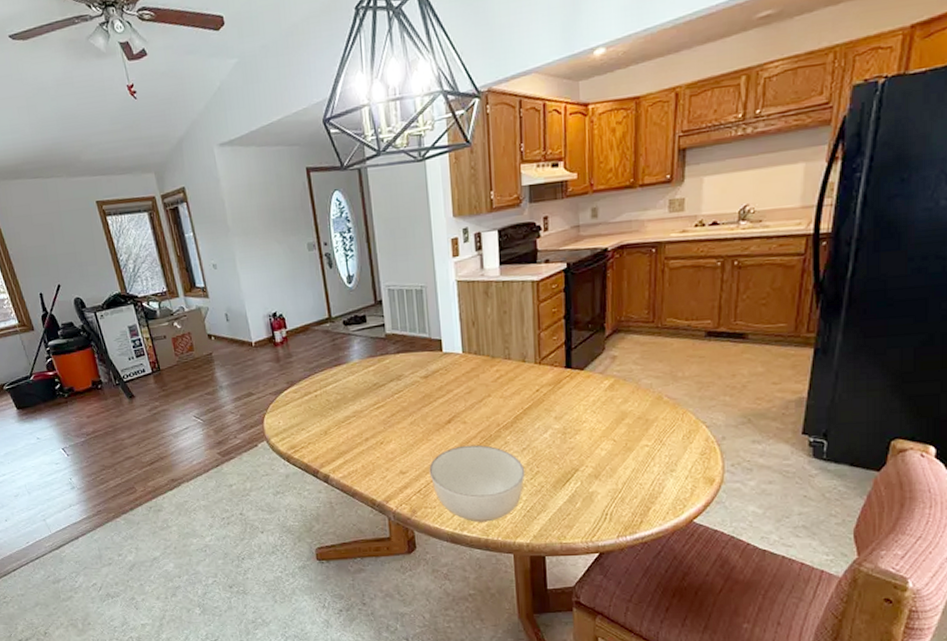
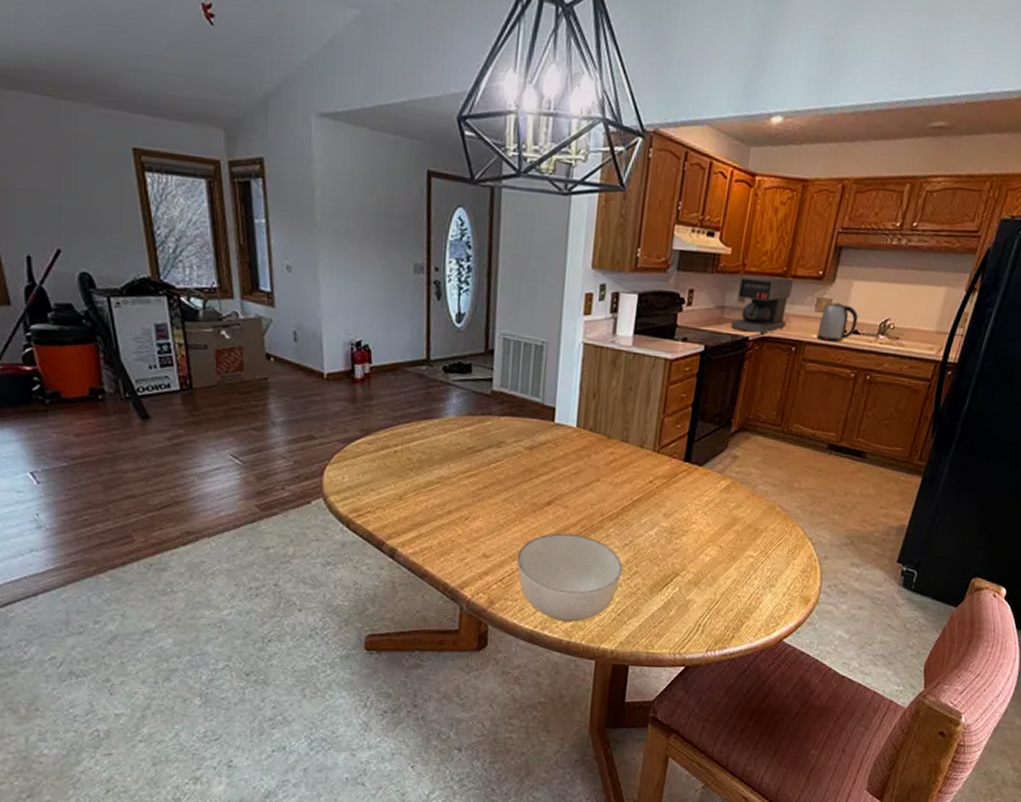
coffee maker: none [588,187,642,245] -> present [730,276,793,335]
kettle: none [675,200,714,238] -> present [816,302,858,342]

